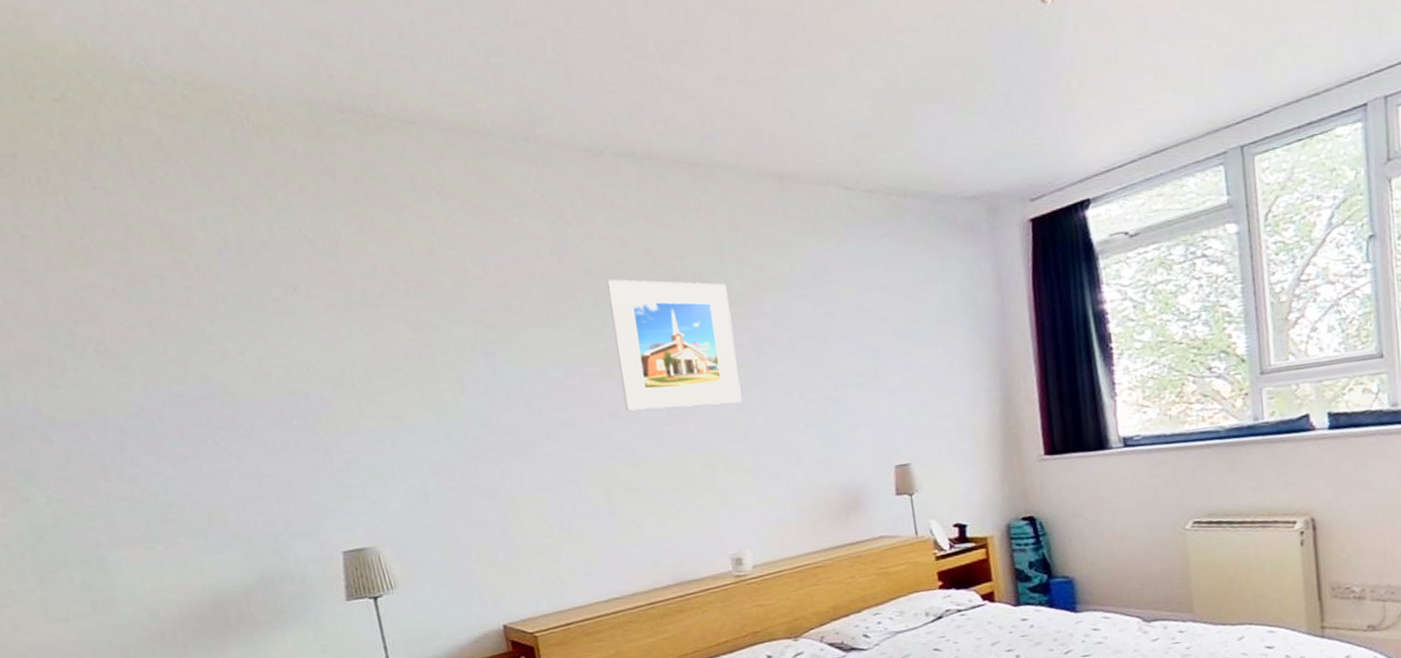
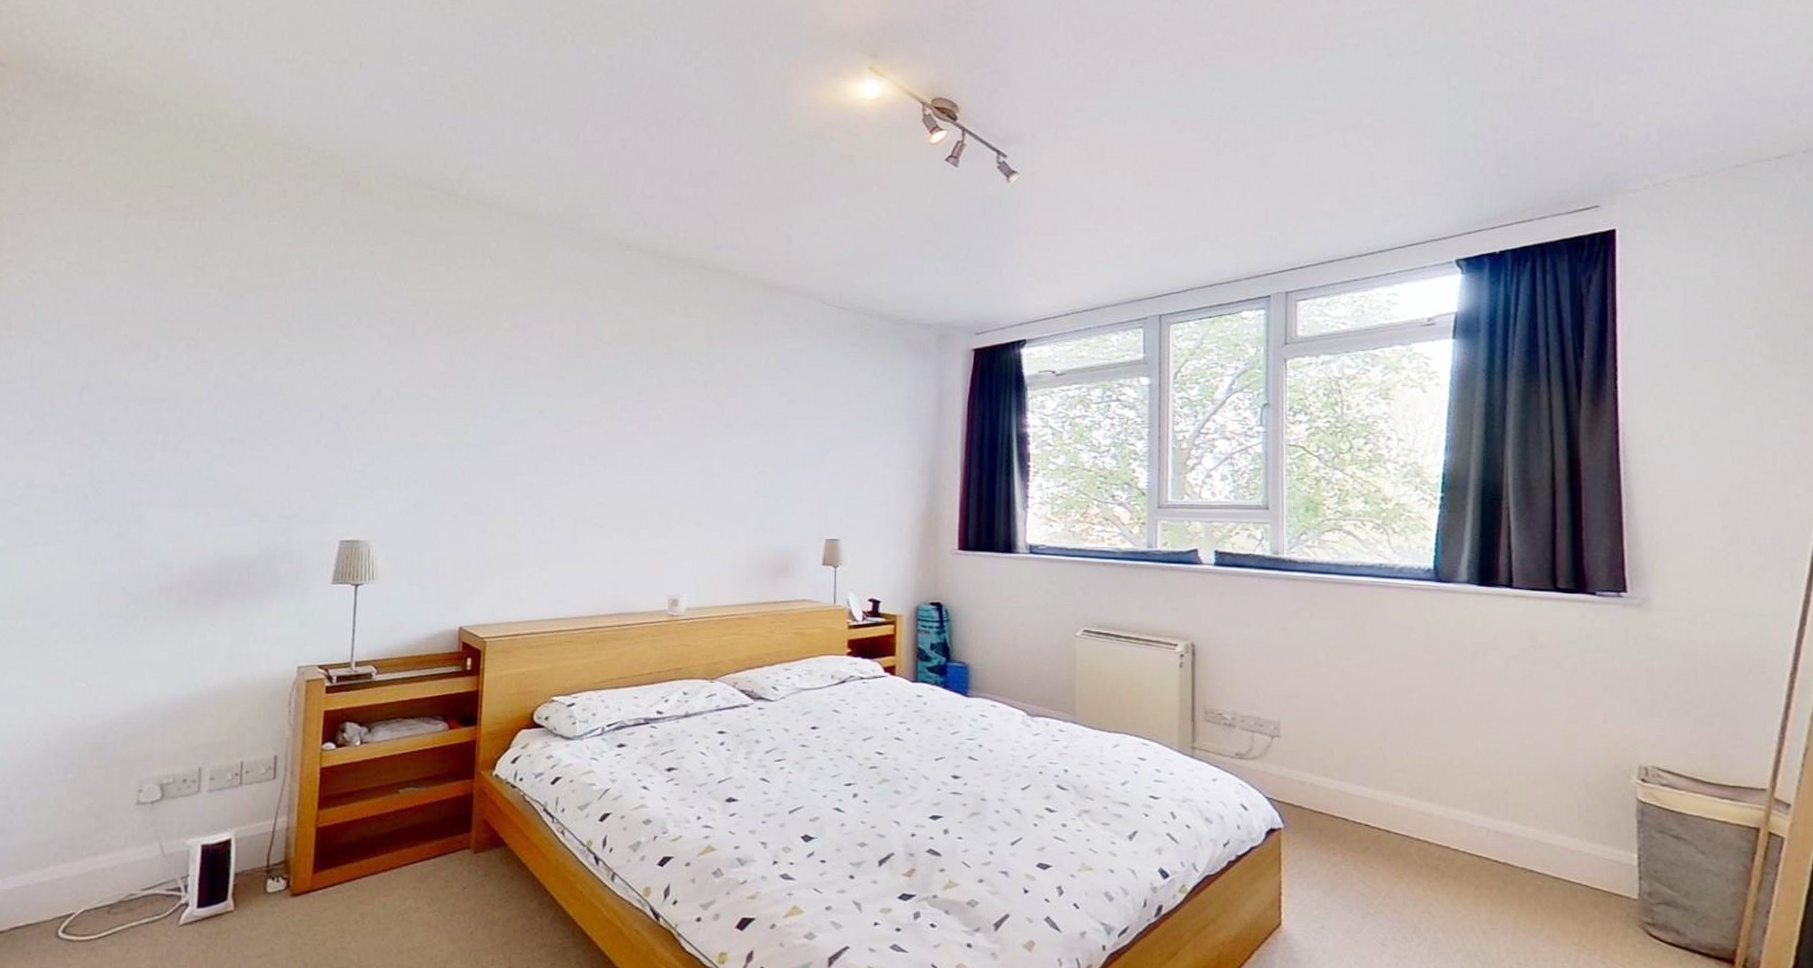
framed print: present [606,279,742,411] -> none [606,347,710,465]

